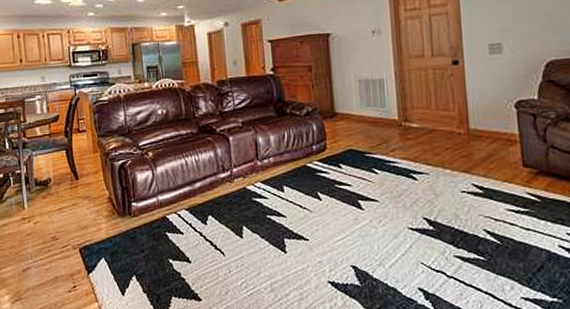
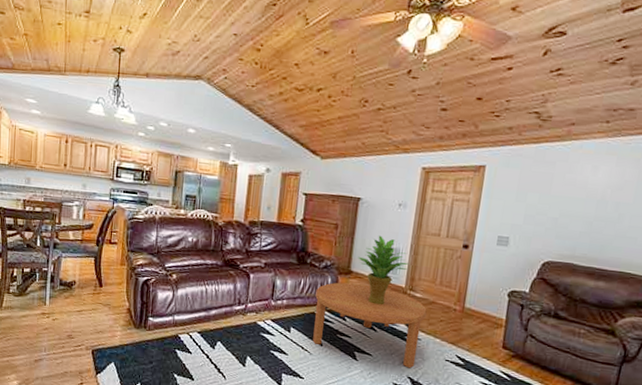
coffee table: none [302,124,429,208] -> present [313,282,427,369]
potted plant: none [340,69,397,145] -> present [358,235,409,305]

